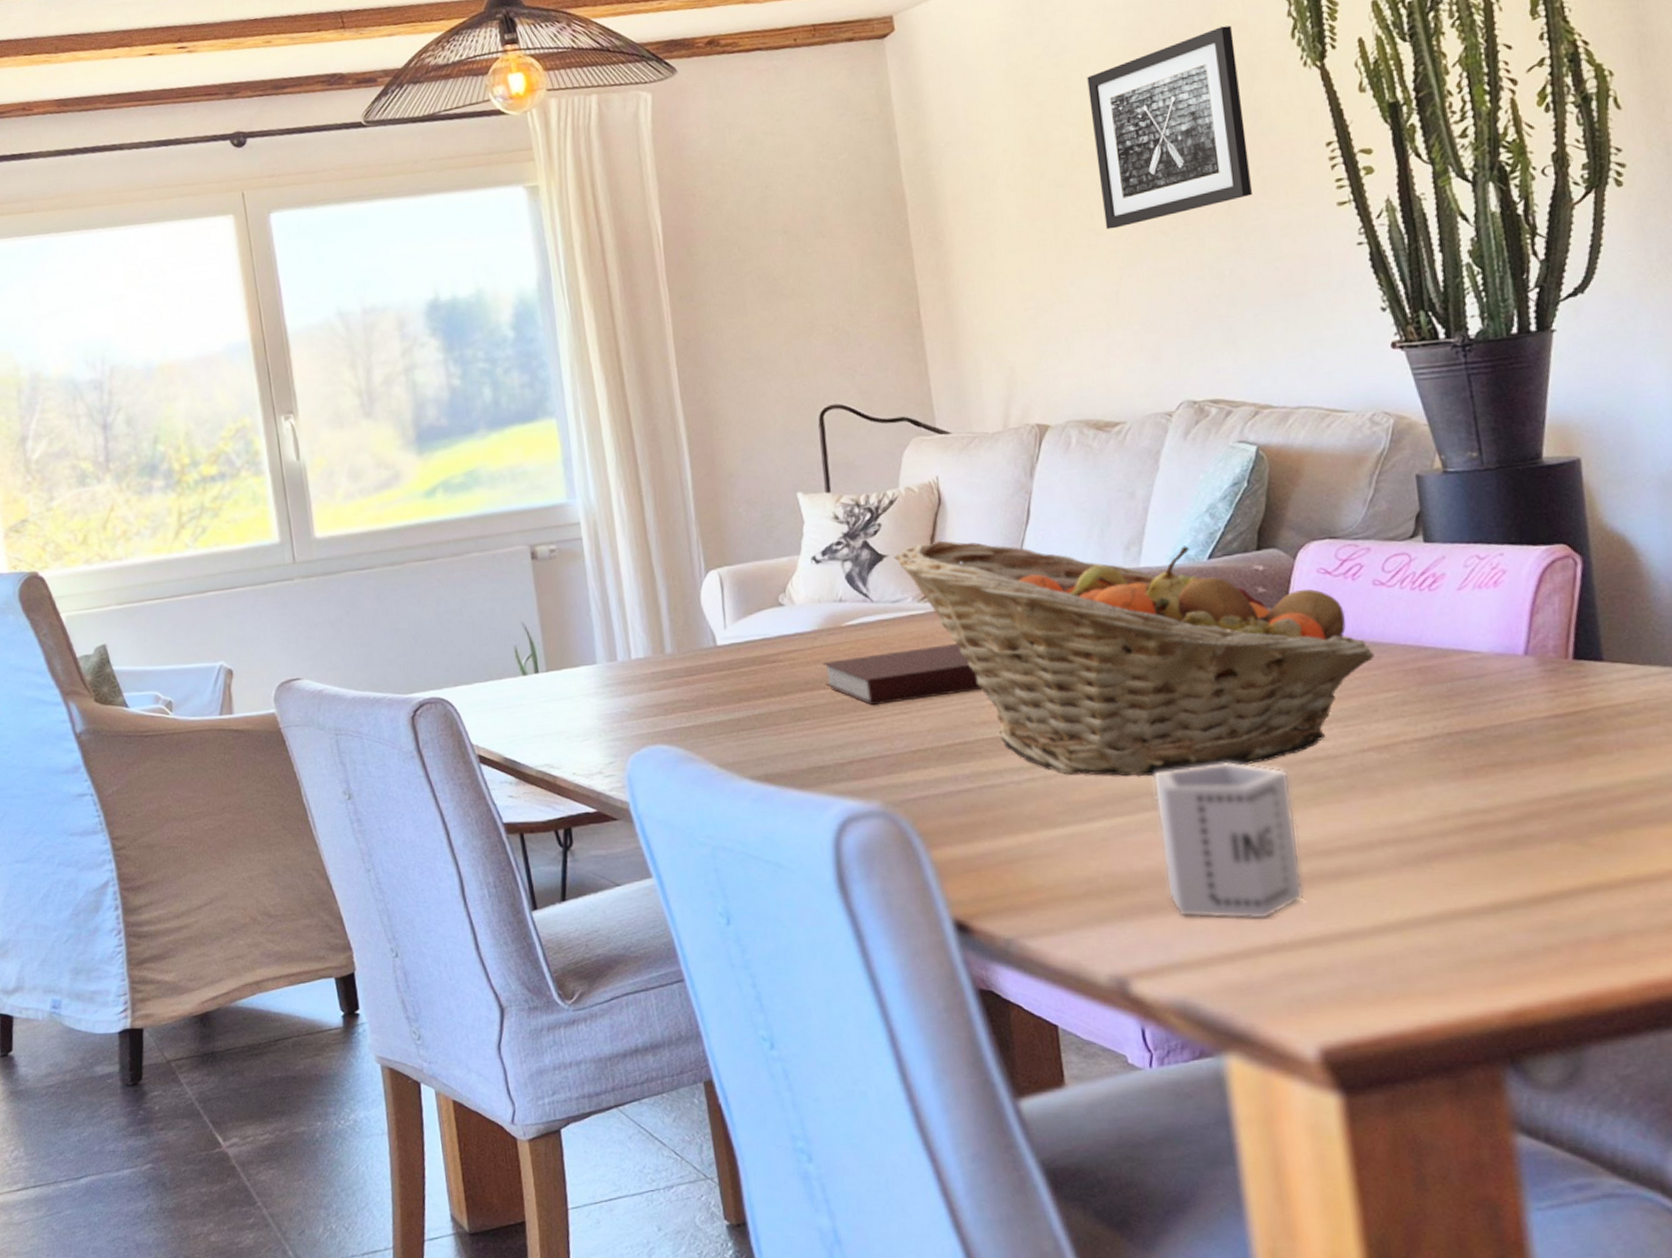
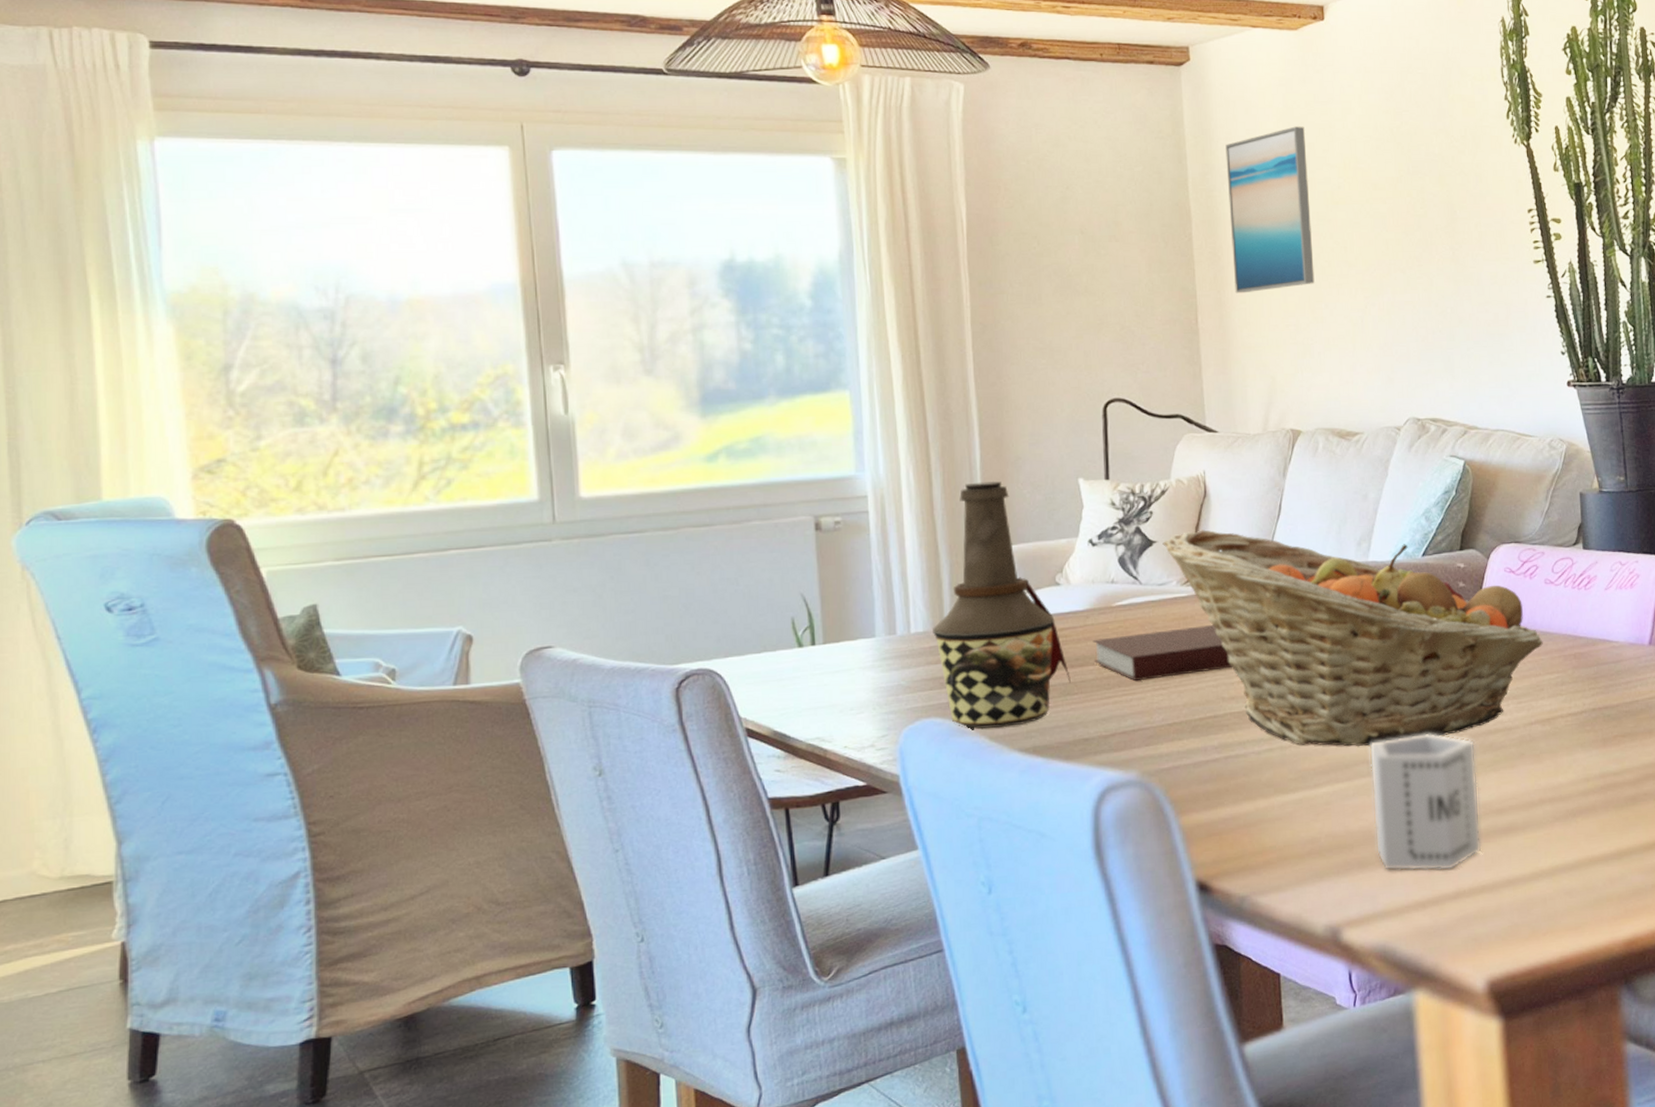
bottle: none [653,500,801,757] -> present [933,480,1071,730]
wall art: none [941,84,1056,280] -> present [1225,126,1315,294]
wall art: present [1087,25,1252,230] -> none [1348,100,1471,262]

